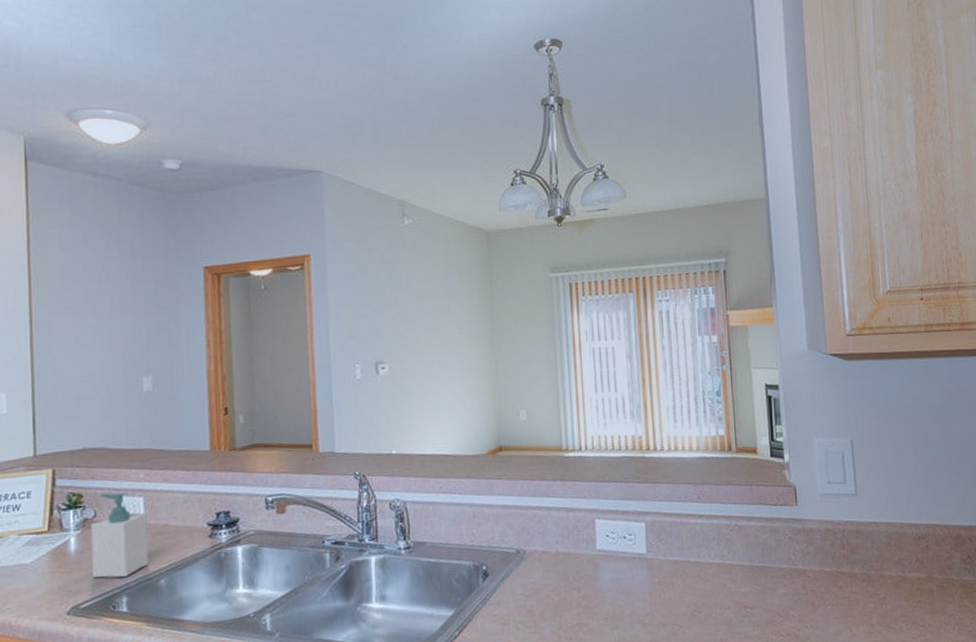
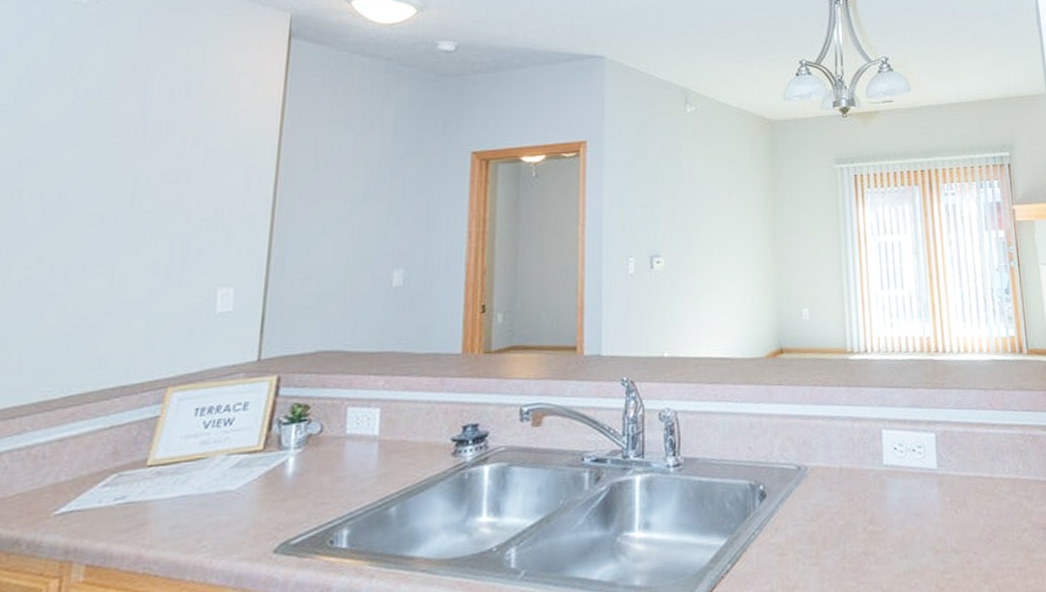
soap bottle: present [90,492,149,578] -> none [310,402,382,507]

